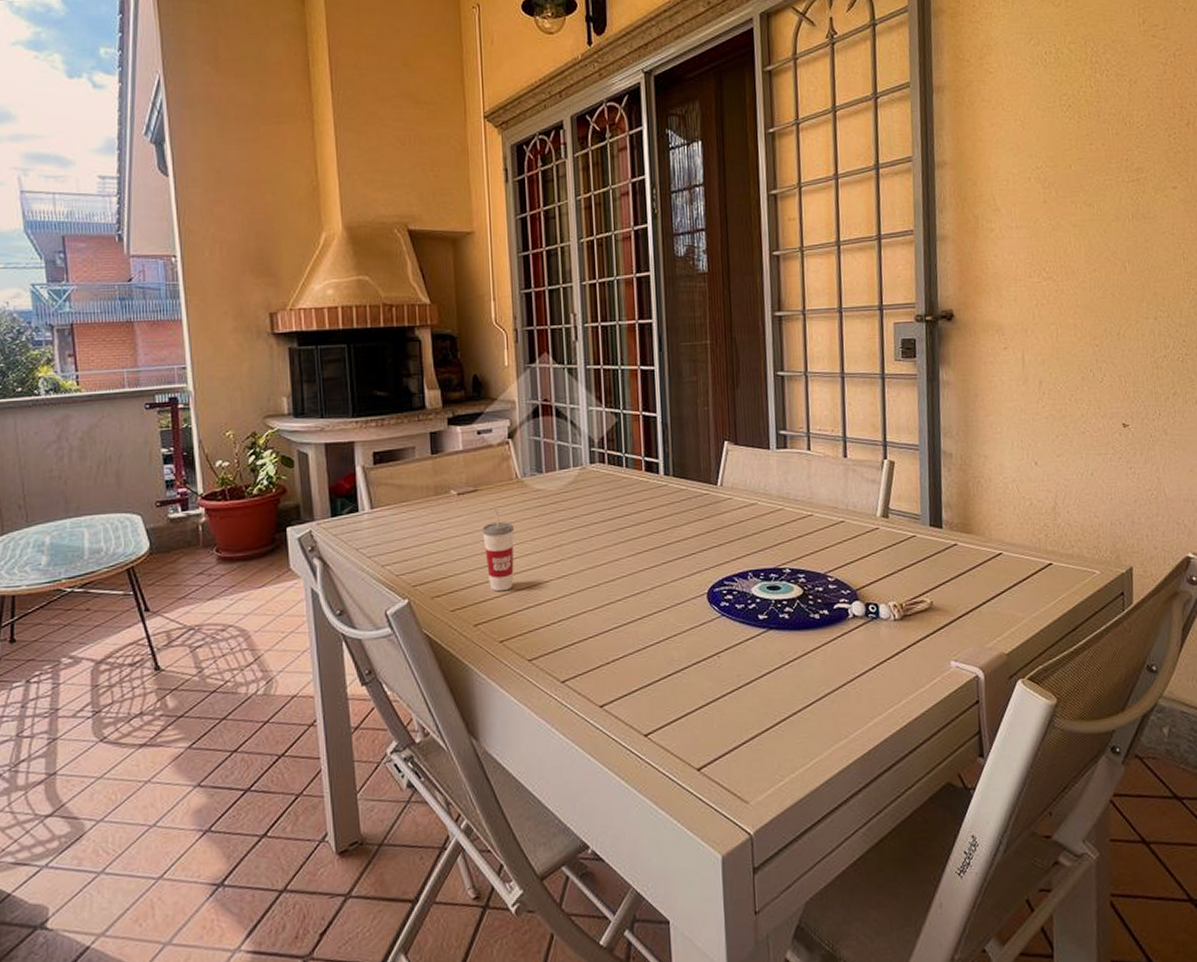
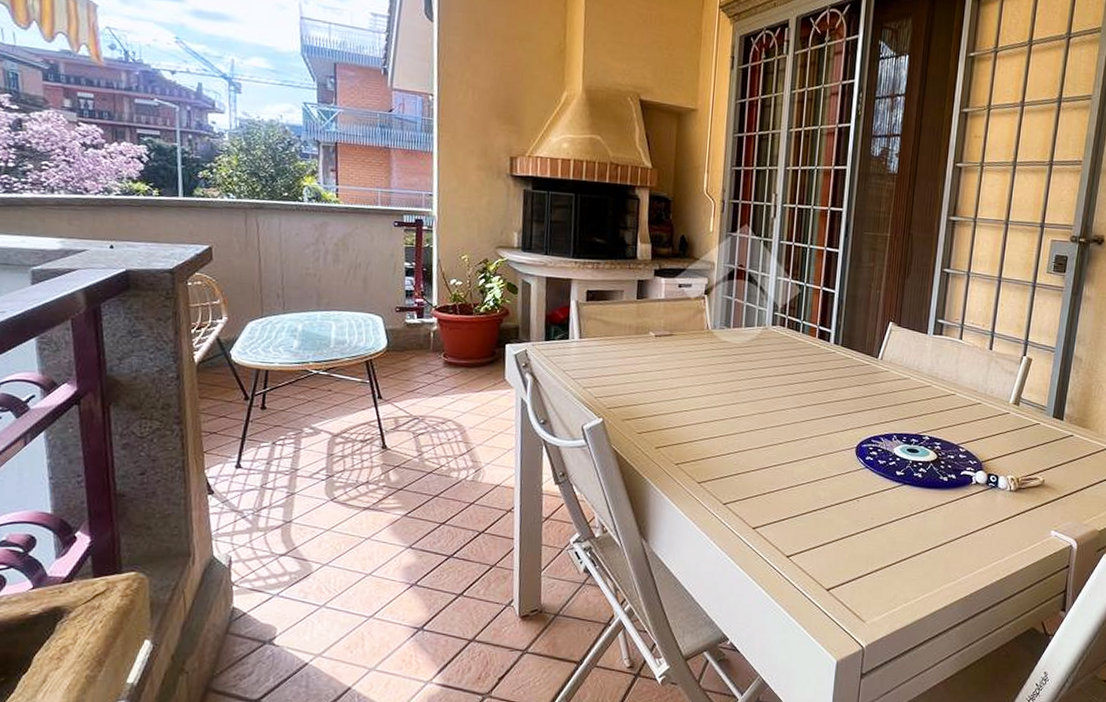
cup: present [482,506,514,592] -> none [672,350,700,423]

